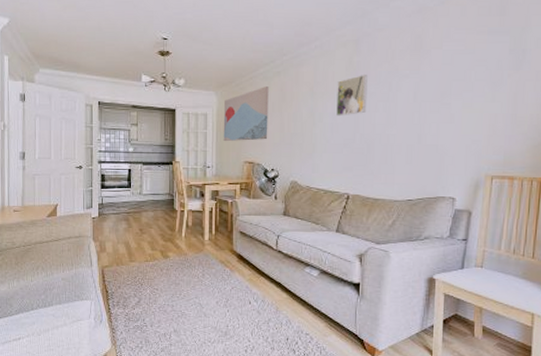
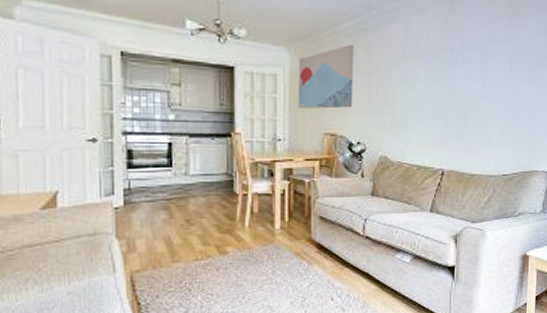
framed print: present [336,75,368,116] -> none [430,38,464,84]

